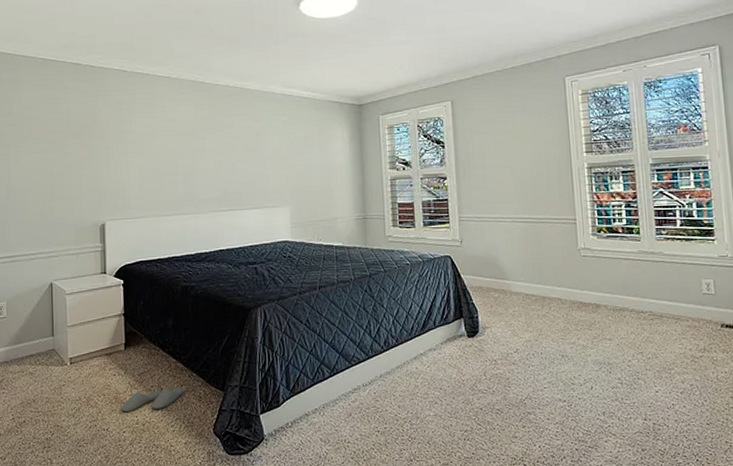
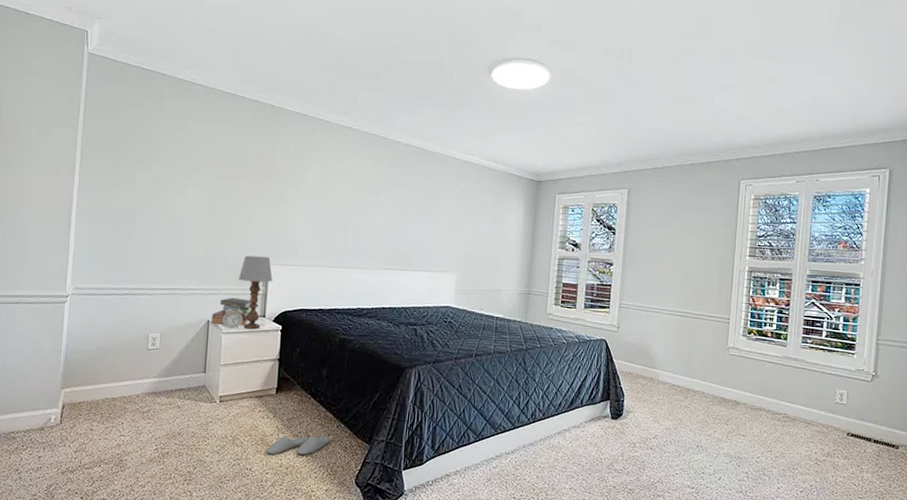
books: none [54,257,93,285] -> present [211,297,252,327]
alarm clock: none [65,265,84,290] -> present [223,305,243,330]
table lamp: none [76,213,110,288] -> present [238,255,273,330]

